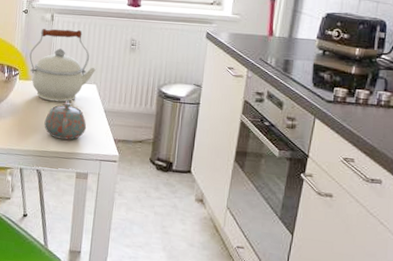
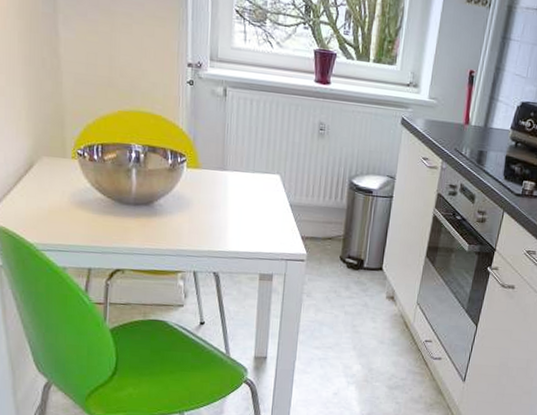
kettle: present [29,29,96,103] -> none [198,105,279,195]
teapot: present [44,100,87,140] -> none [220,192,270,238]

